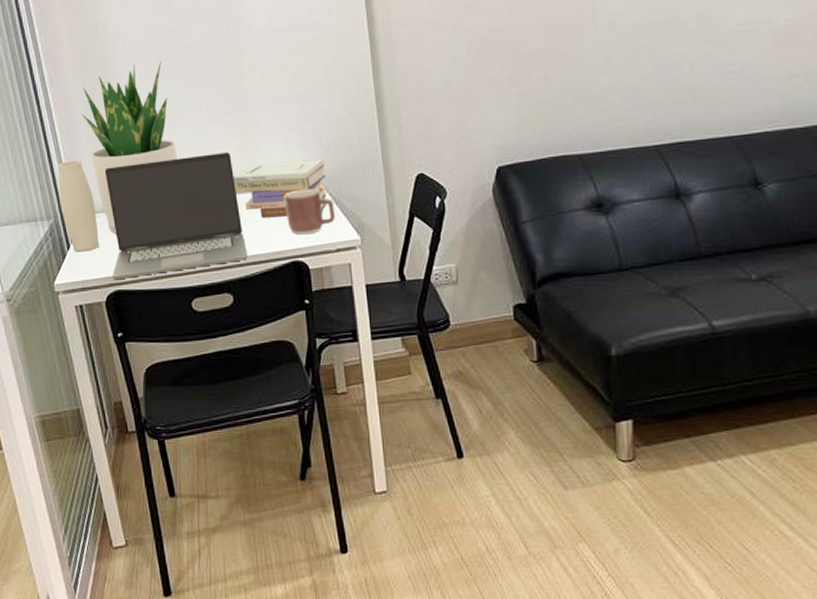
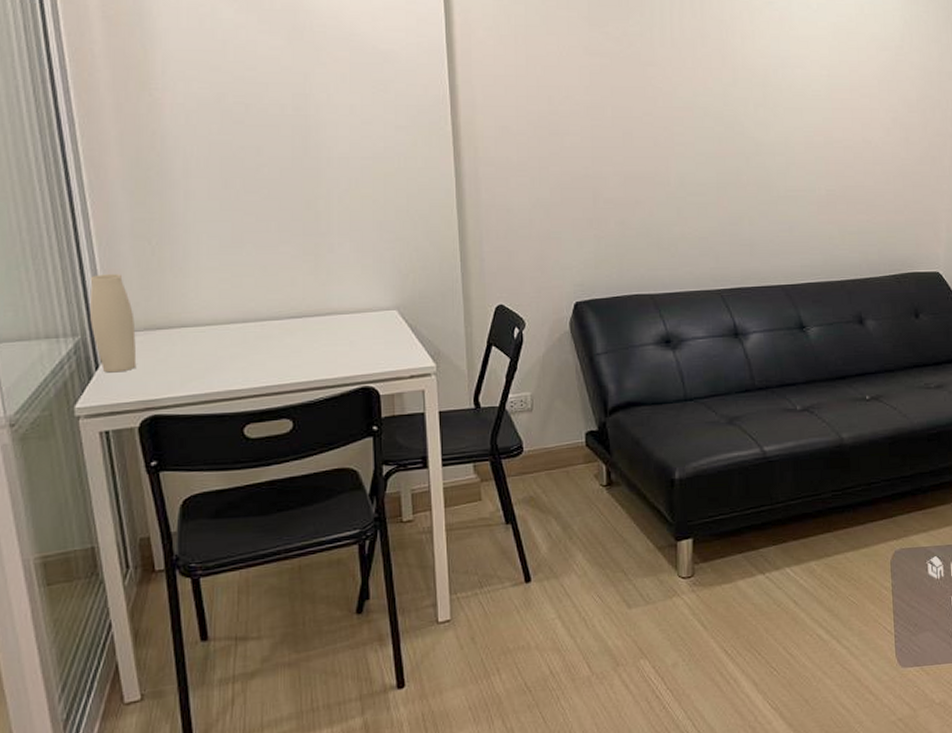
planter: present [82,61,177,234] -> none [127,176,238,354]
laptop: present [104,152,248,280] -> none [149,275,312,404]
books: present [232,159,327,218] -> none [301,286,403,343]
mug: present [284,188,335,235] -> none [357,315,410,361]

